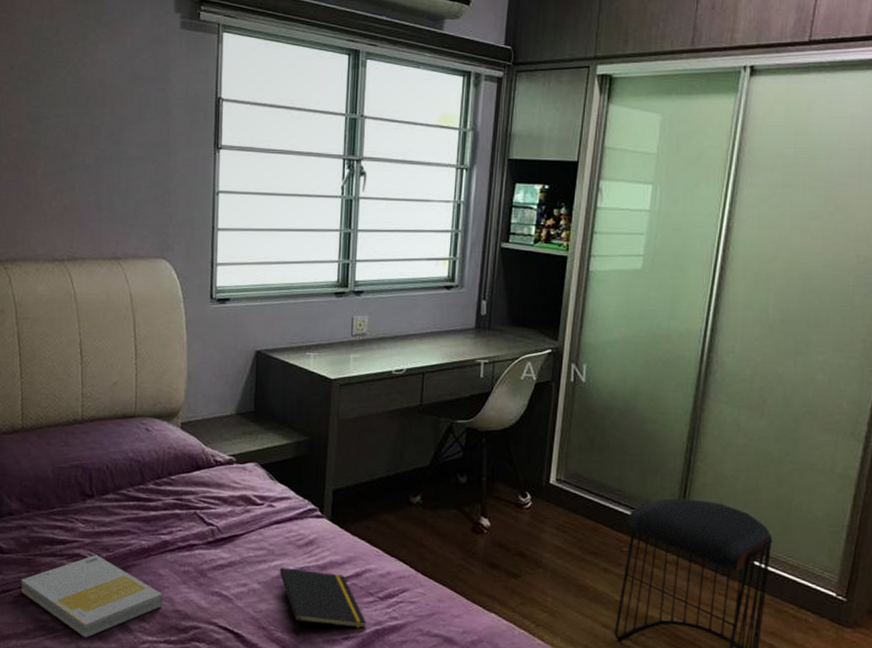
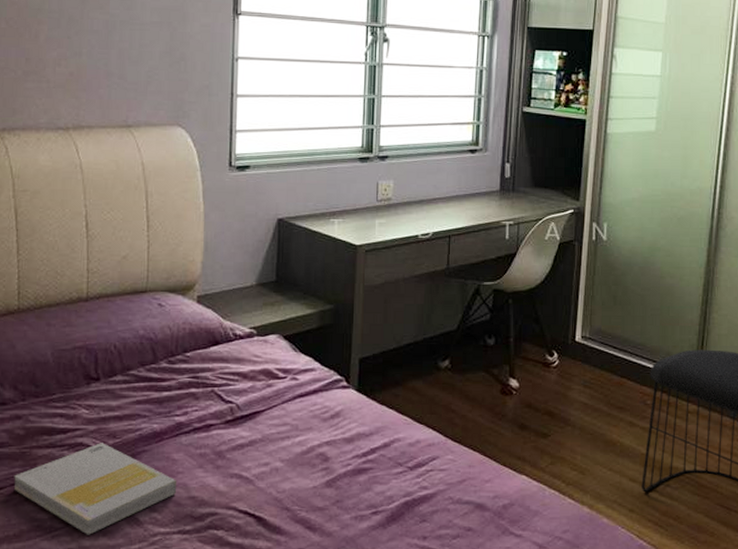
notepad: present [279,567,367,636] -> none [303,443,396,514]

